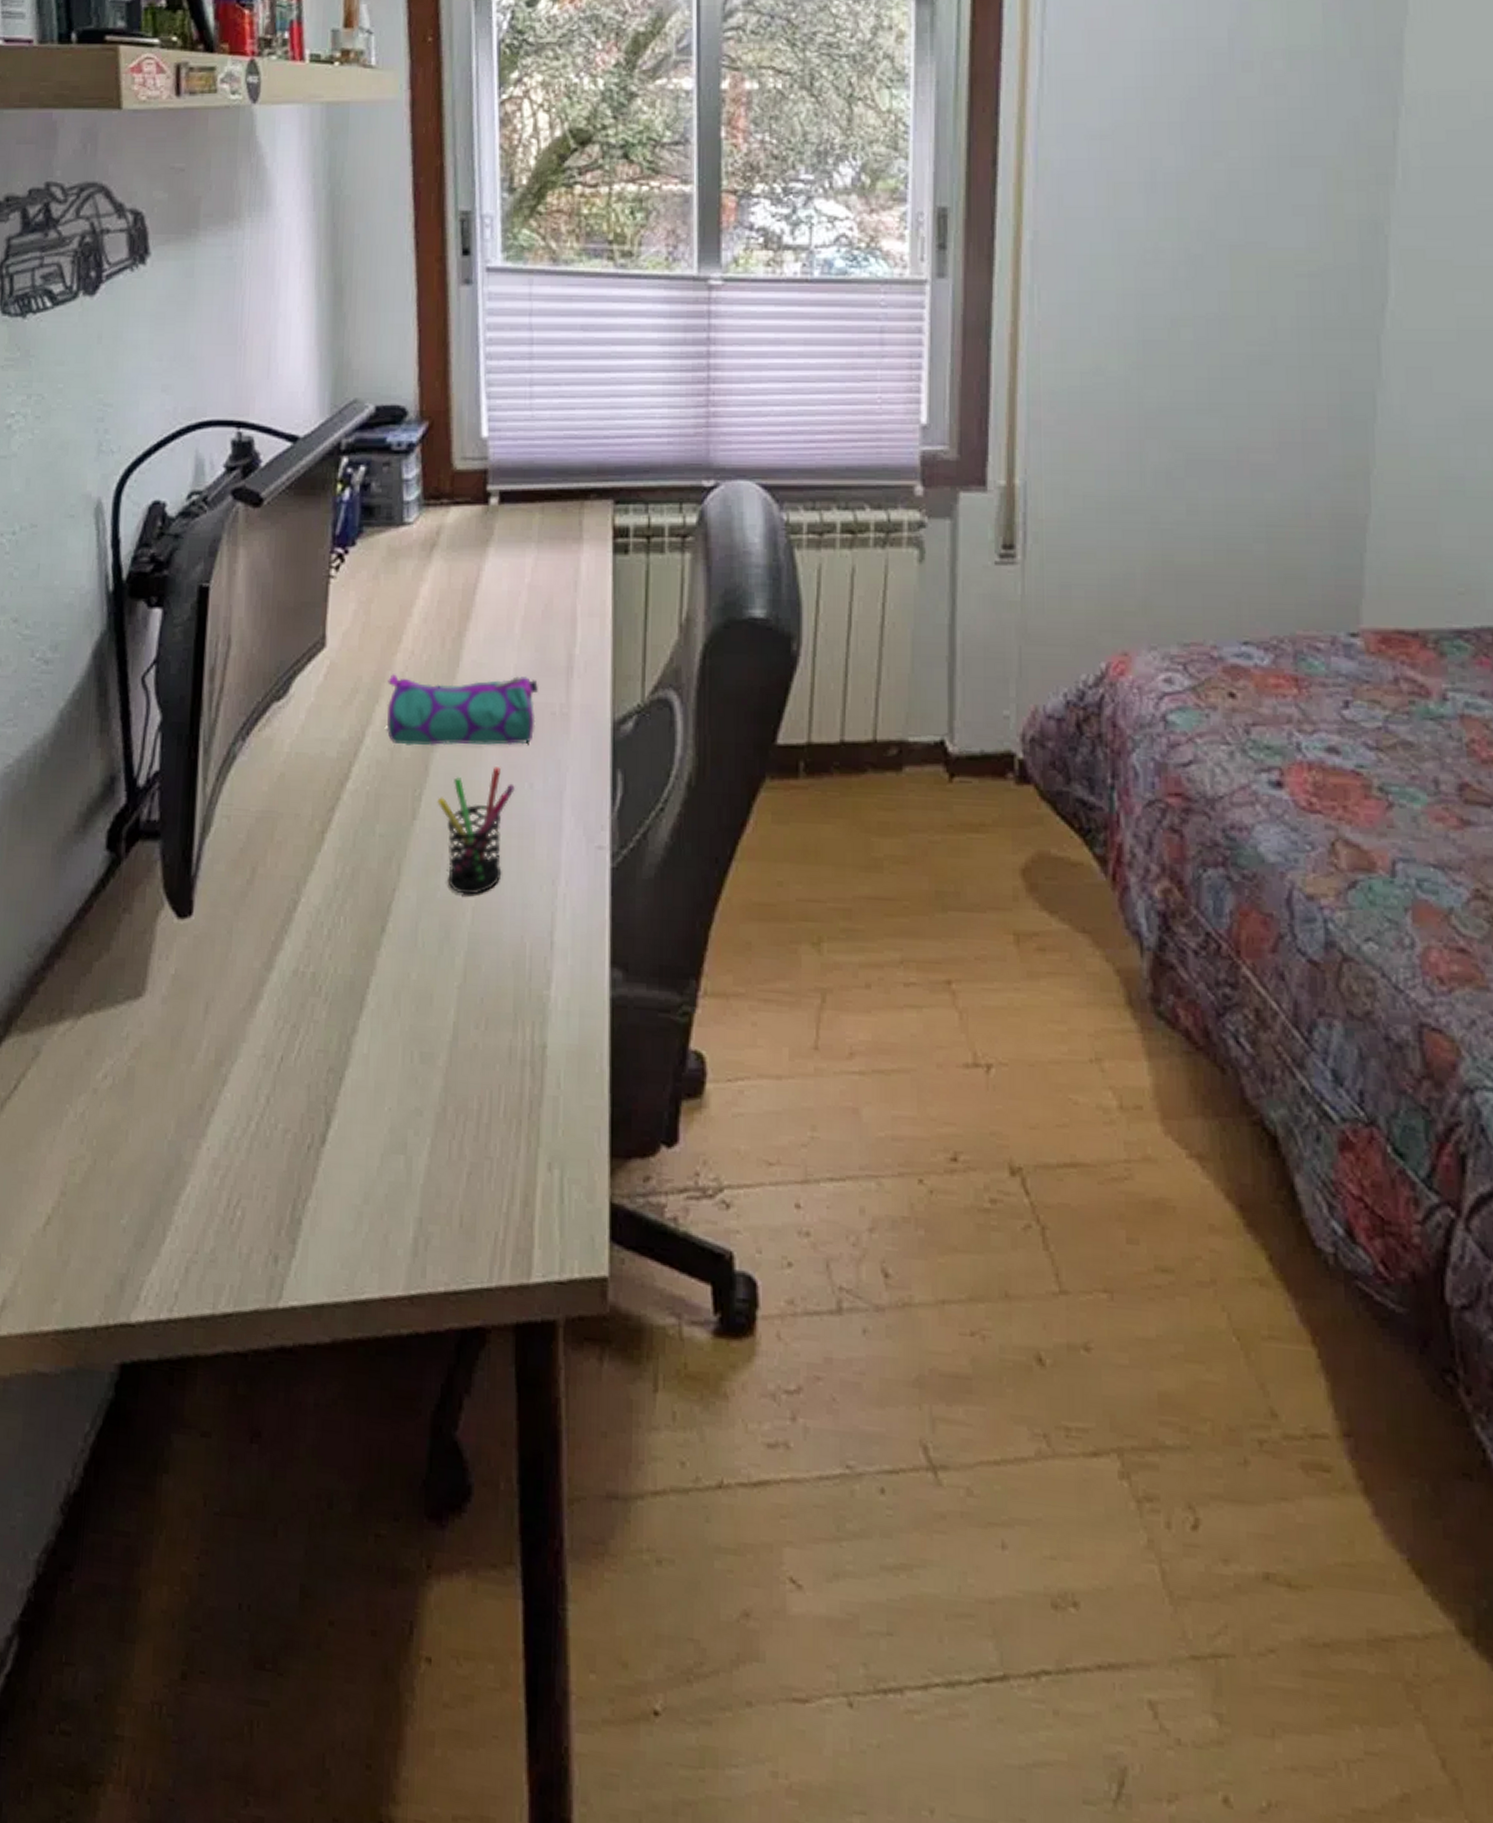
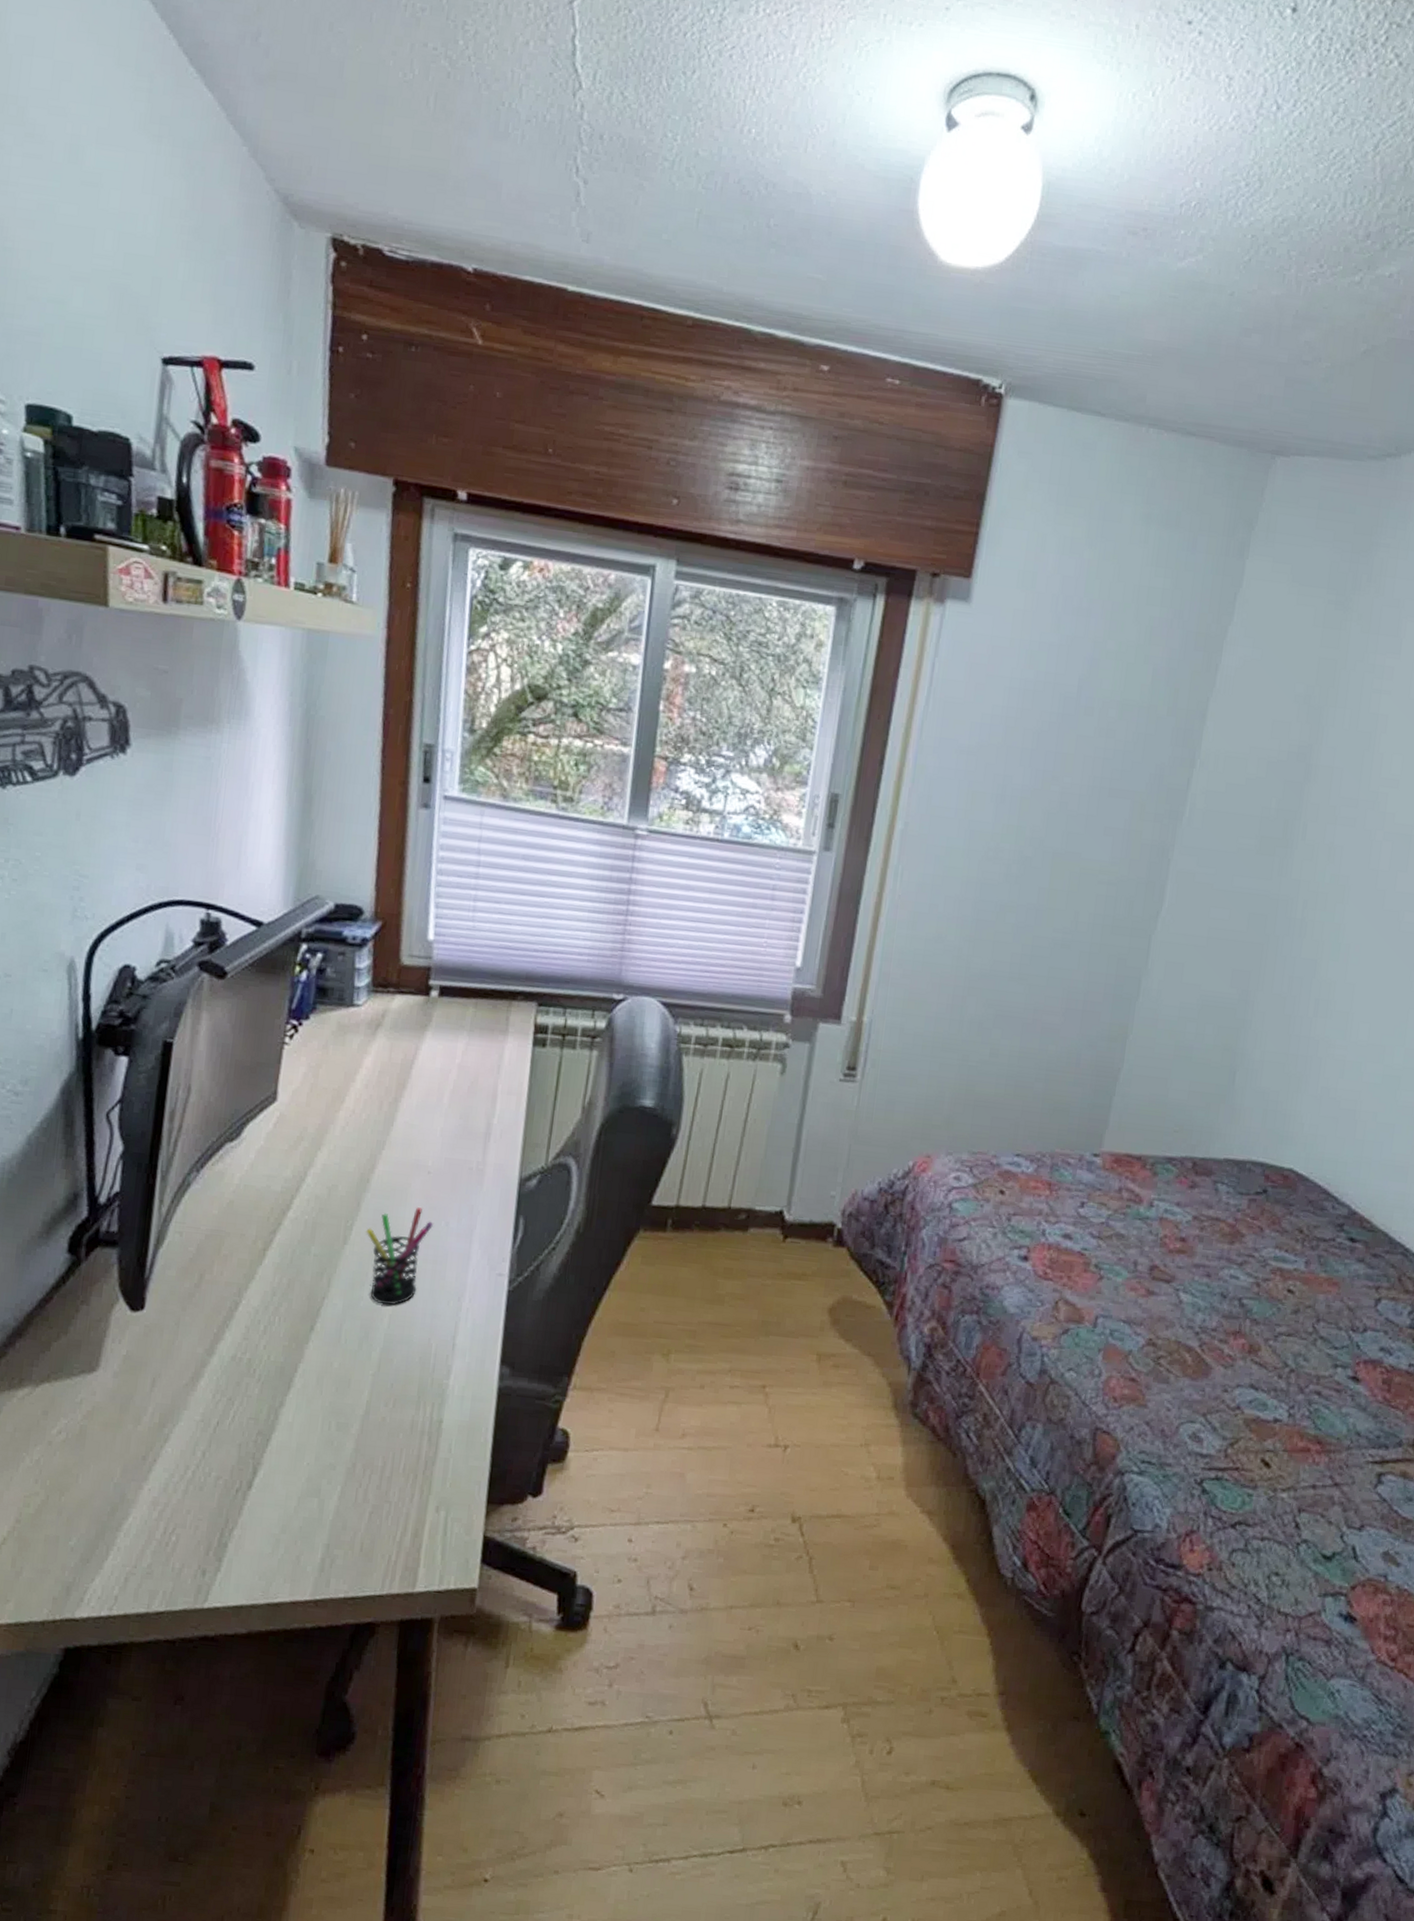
pencil case: present [386,674,538,746] -> none [325,1127,460,1192]

